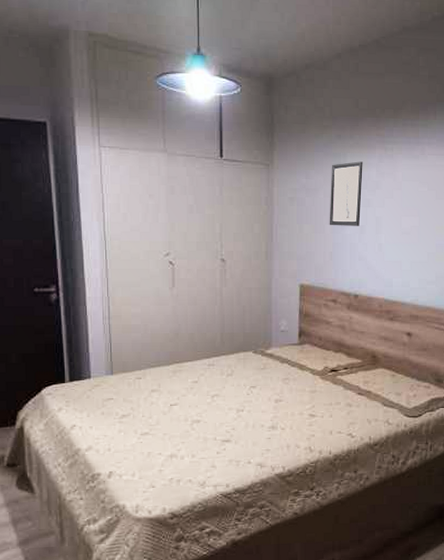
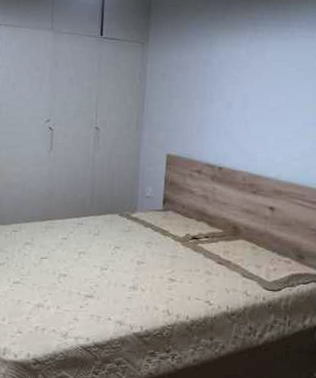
wall art: present [329,161,363,226] -> none [198,42,233,102]

